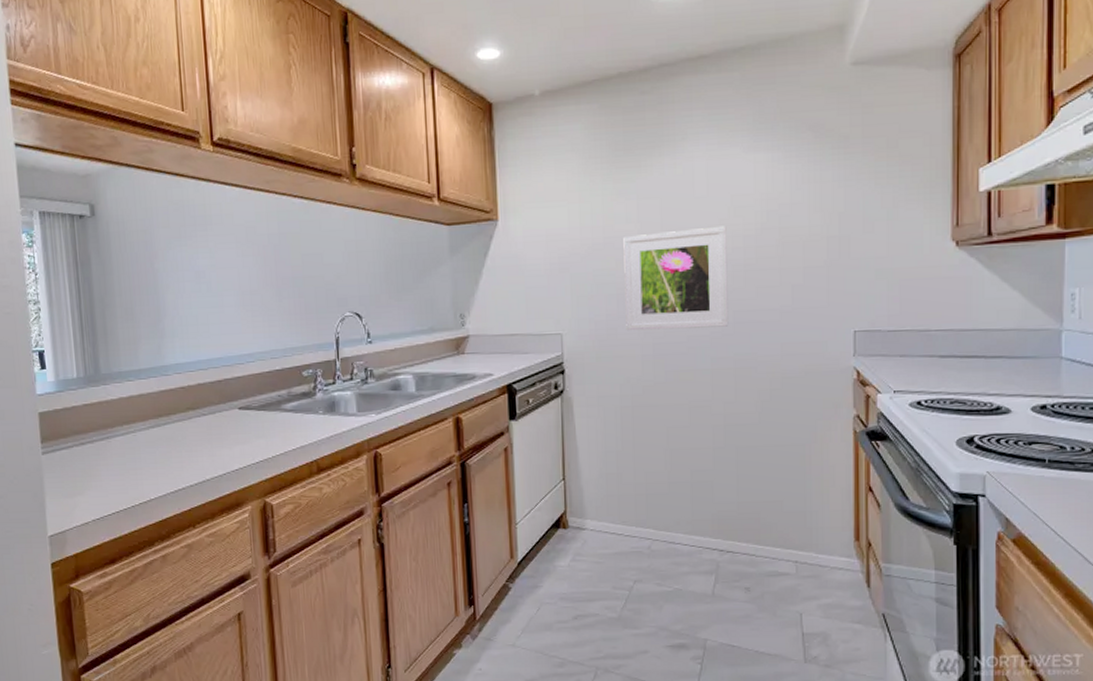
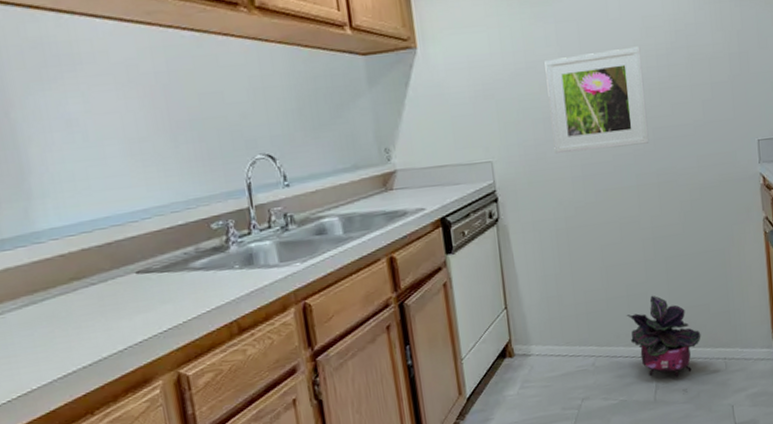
potted plant: none [688,484,771,573] -> present [626,295,701,376]

